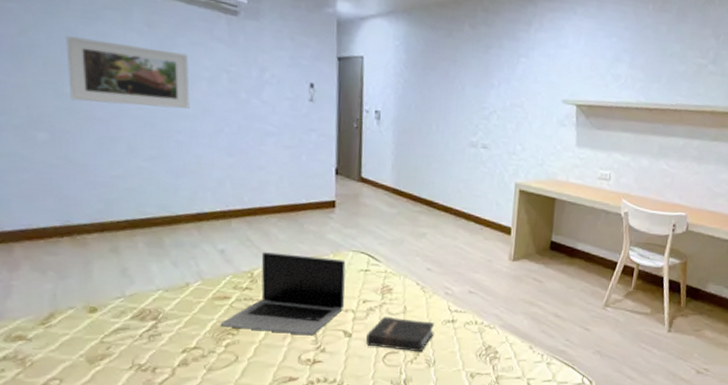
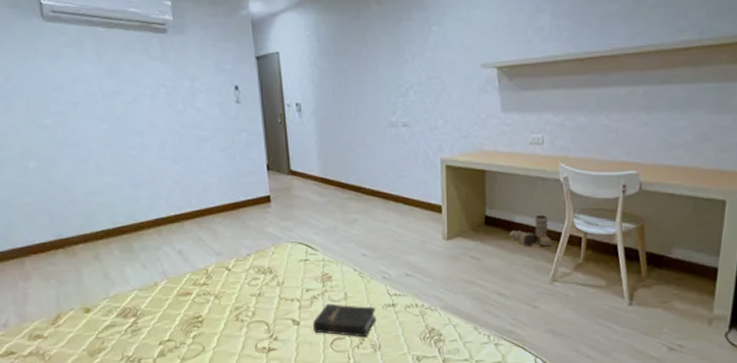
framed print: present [66,36,190,109] -> none [38,75,139,131]
laptop: present [220,252,346,336] -> none [186,249,290,325]
boots: none [571,245,609,275] -> present [509,215,553,247]

